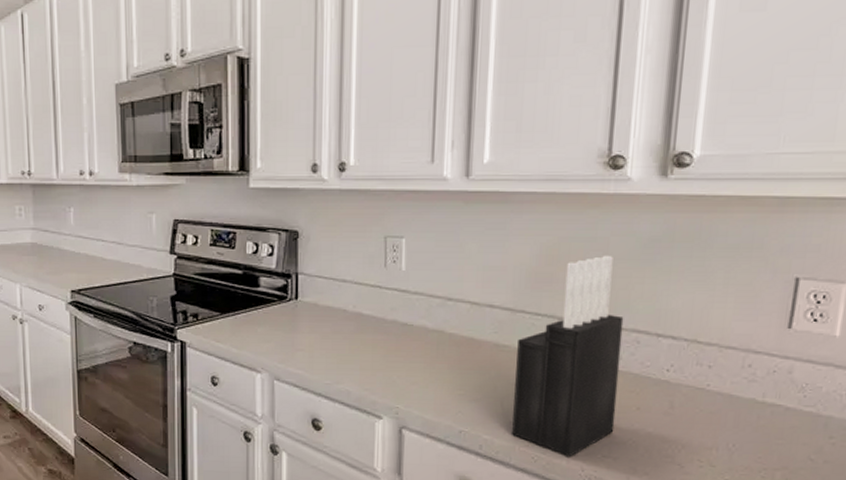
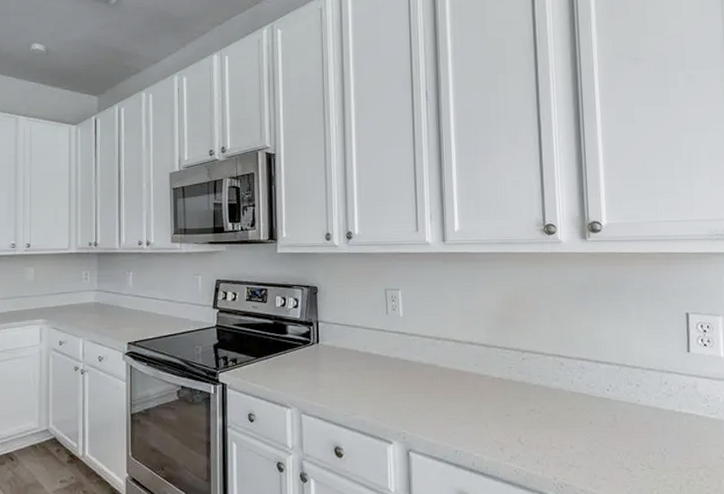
knife block: present [512,256,624,457] -> none [494,300,575,468]

